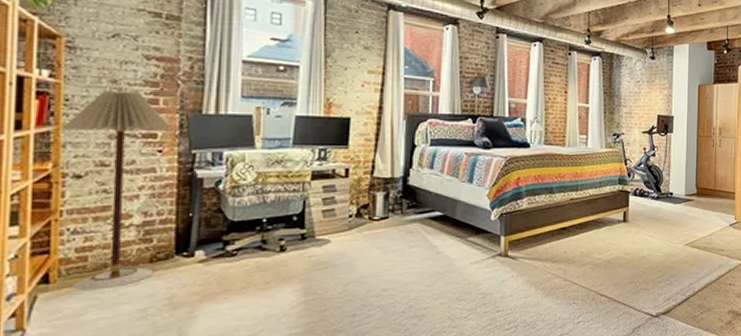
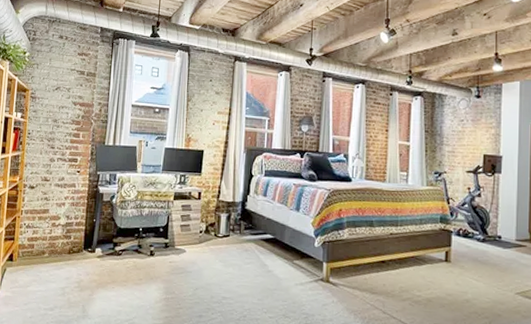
floor lamp: present [59,89,173,291] -> none [24,126,87,270]

